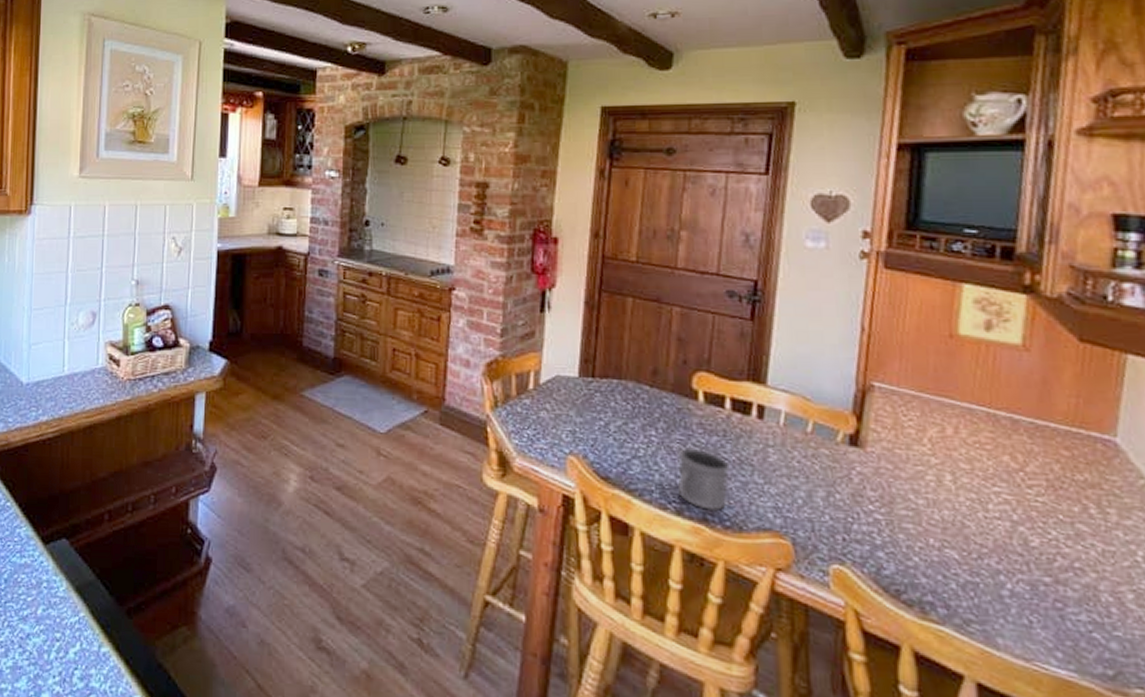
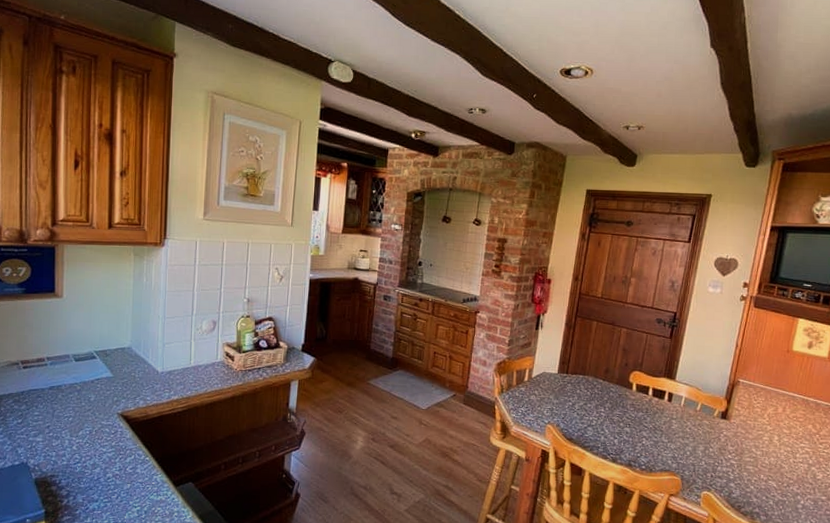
mug: present [677,449,730,512] -> none [614,420,648,460]

